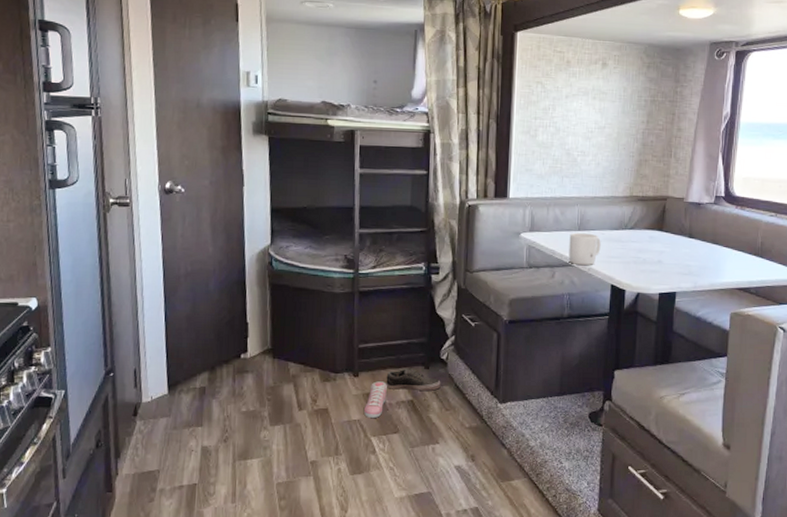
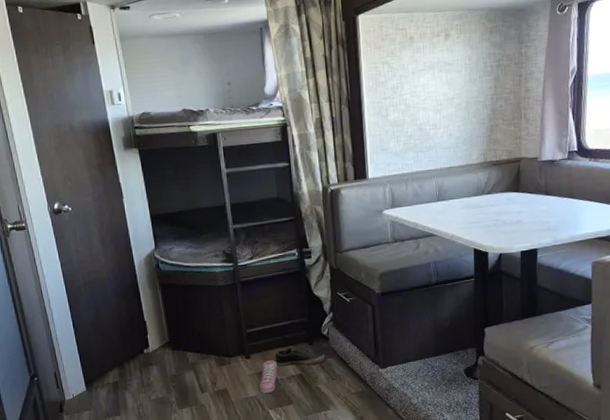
mug: present [569,232,601,266] -> none [430,202,461,234]

